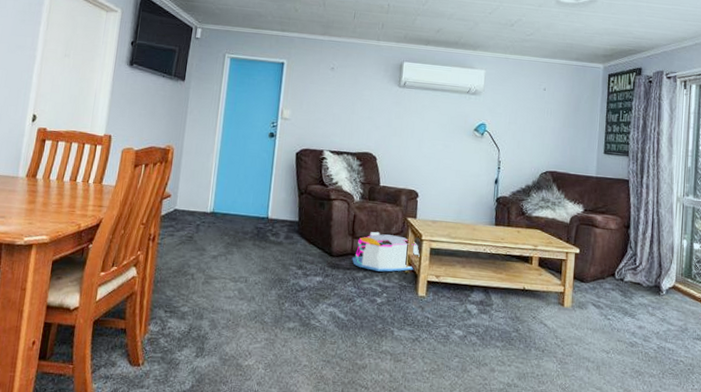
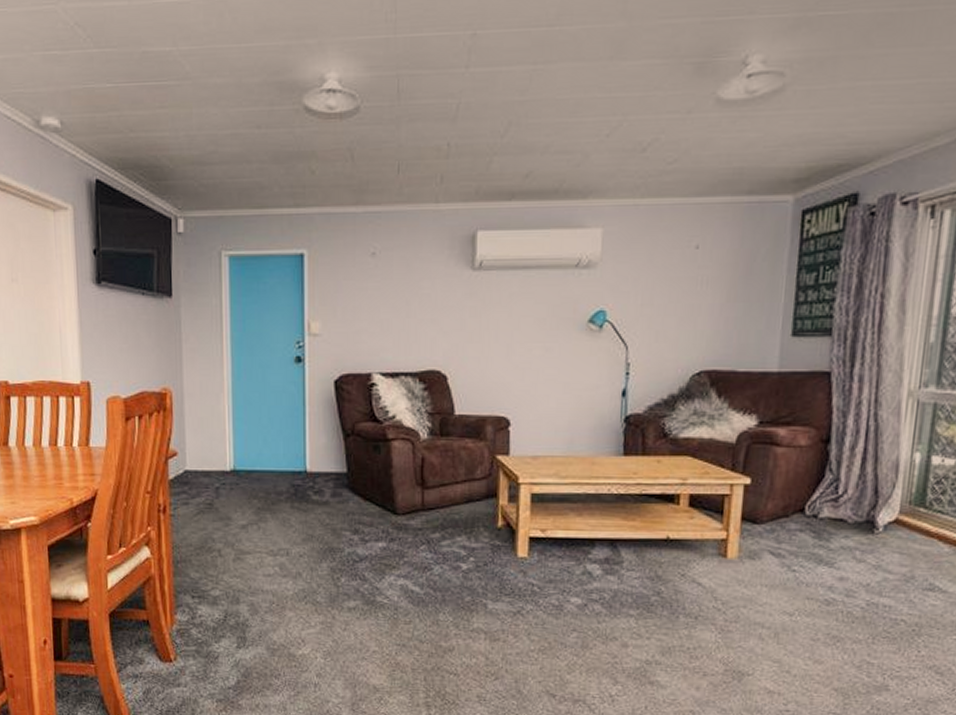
storage bin: present [352,231,420,272] -> none [424,477,517,530]

